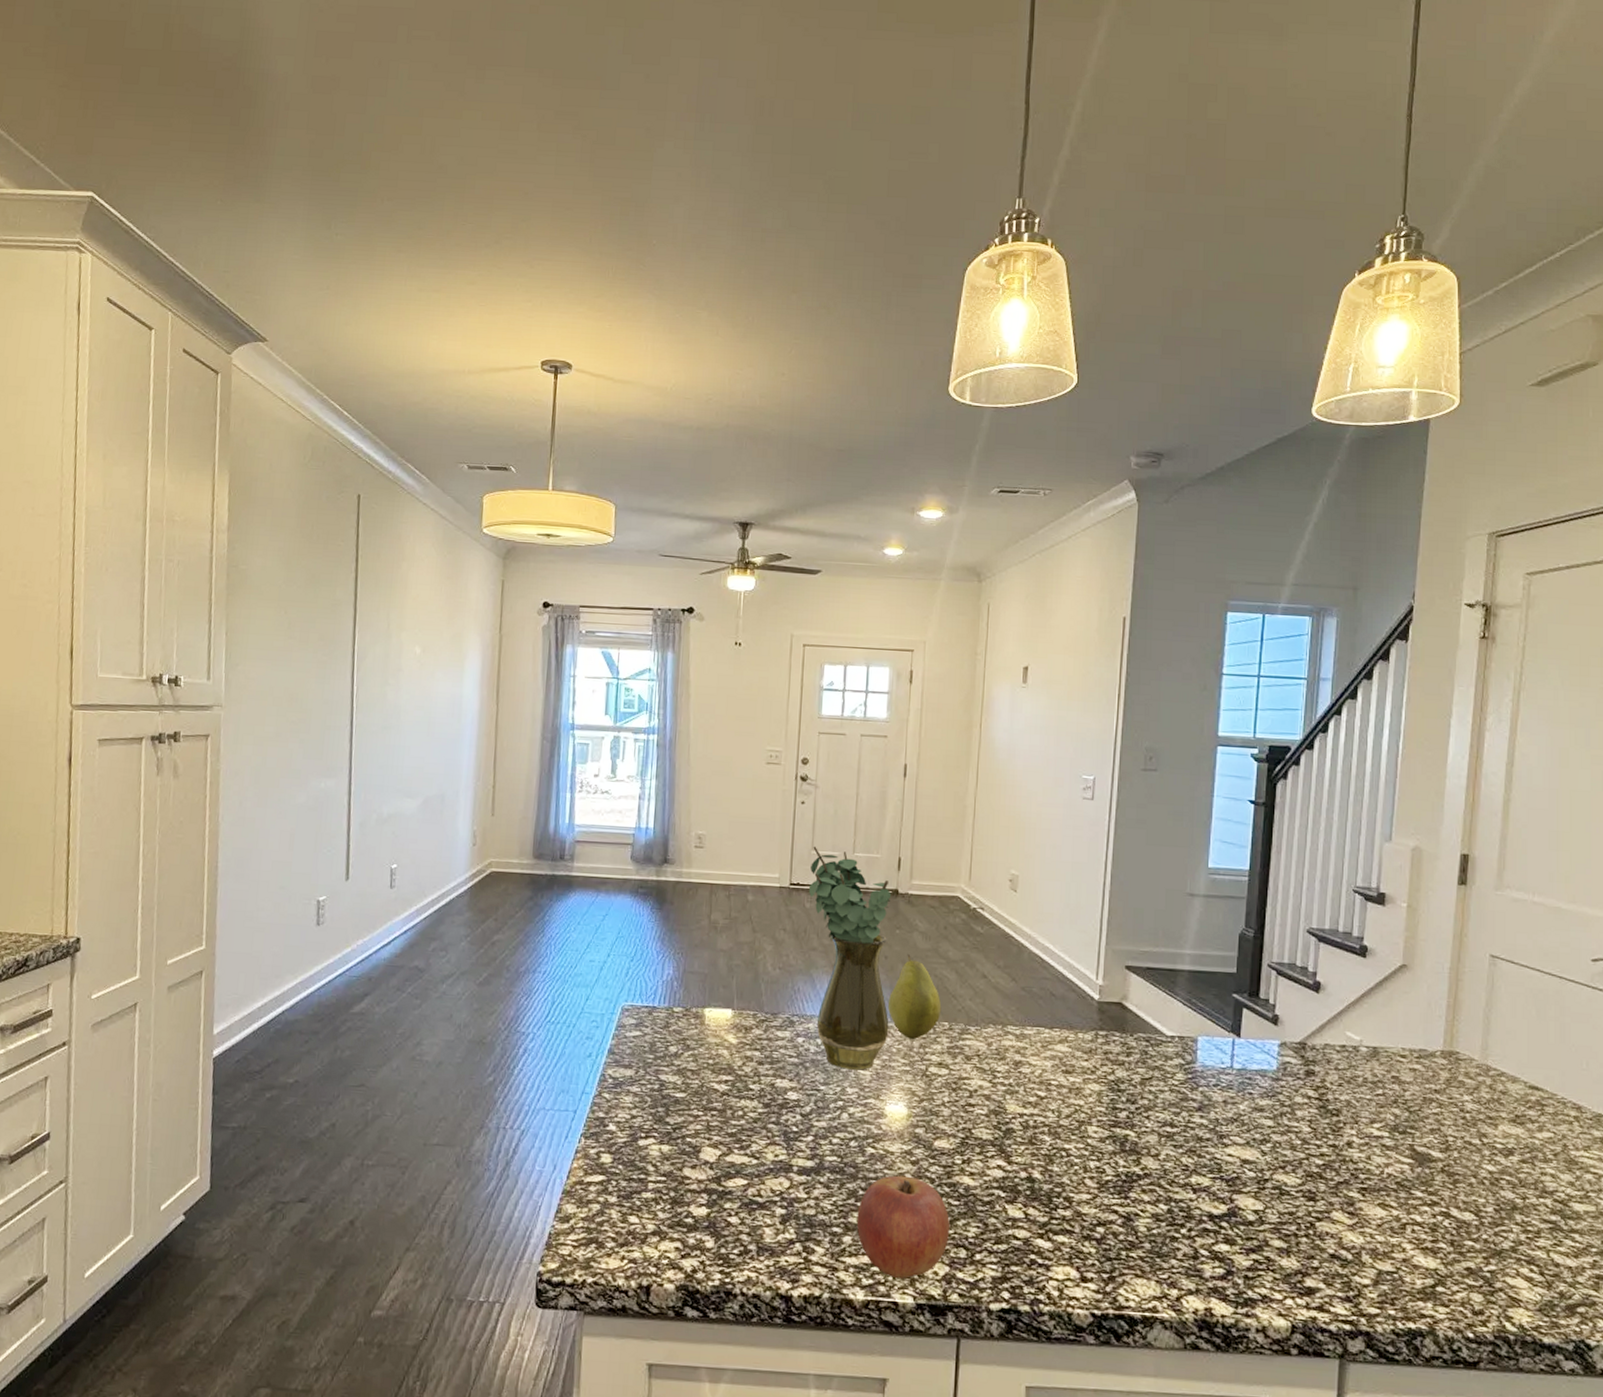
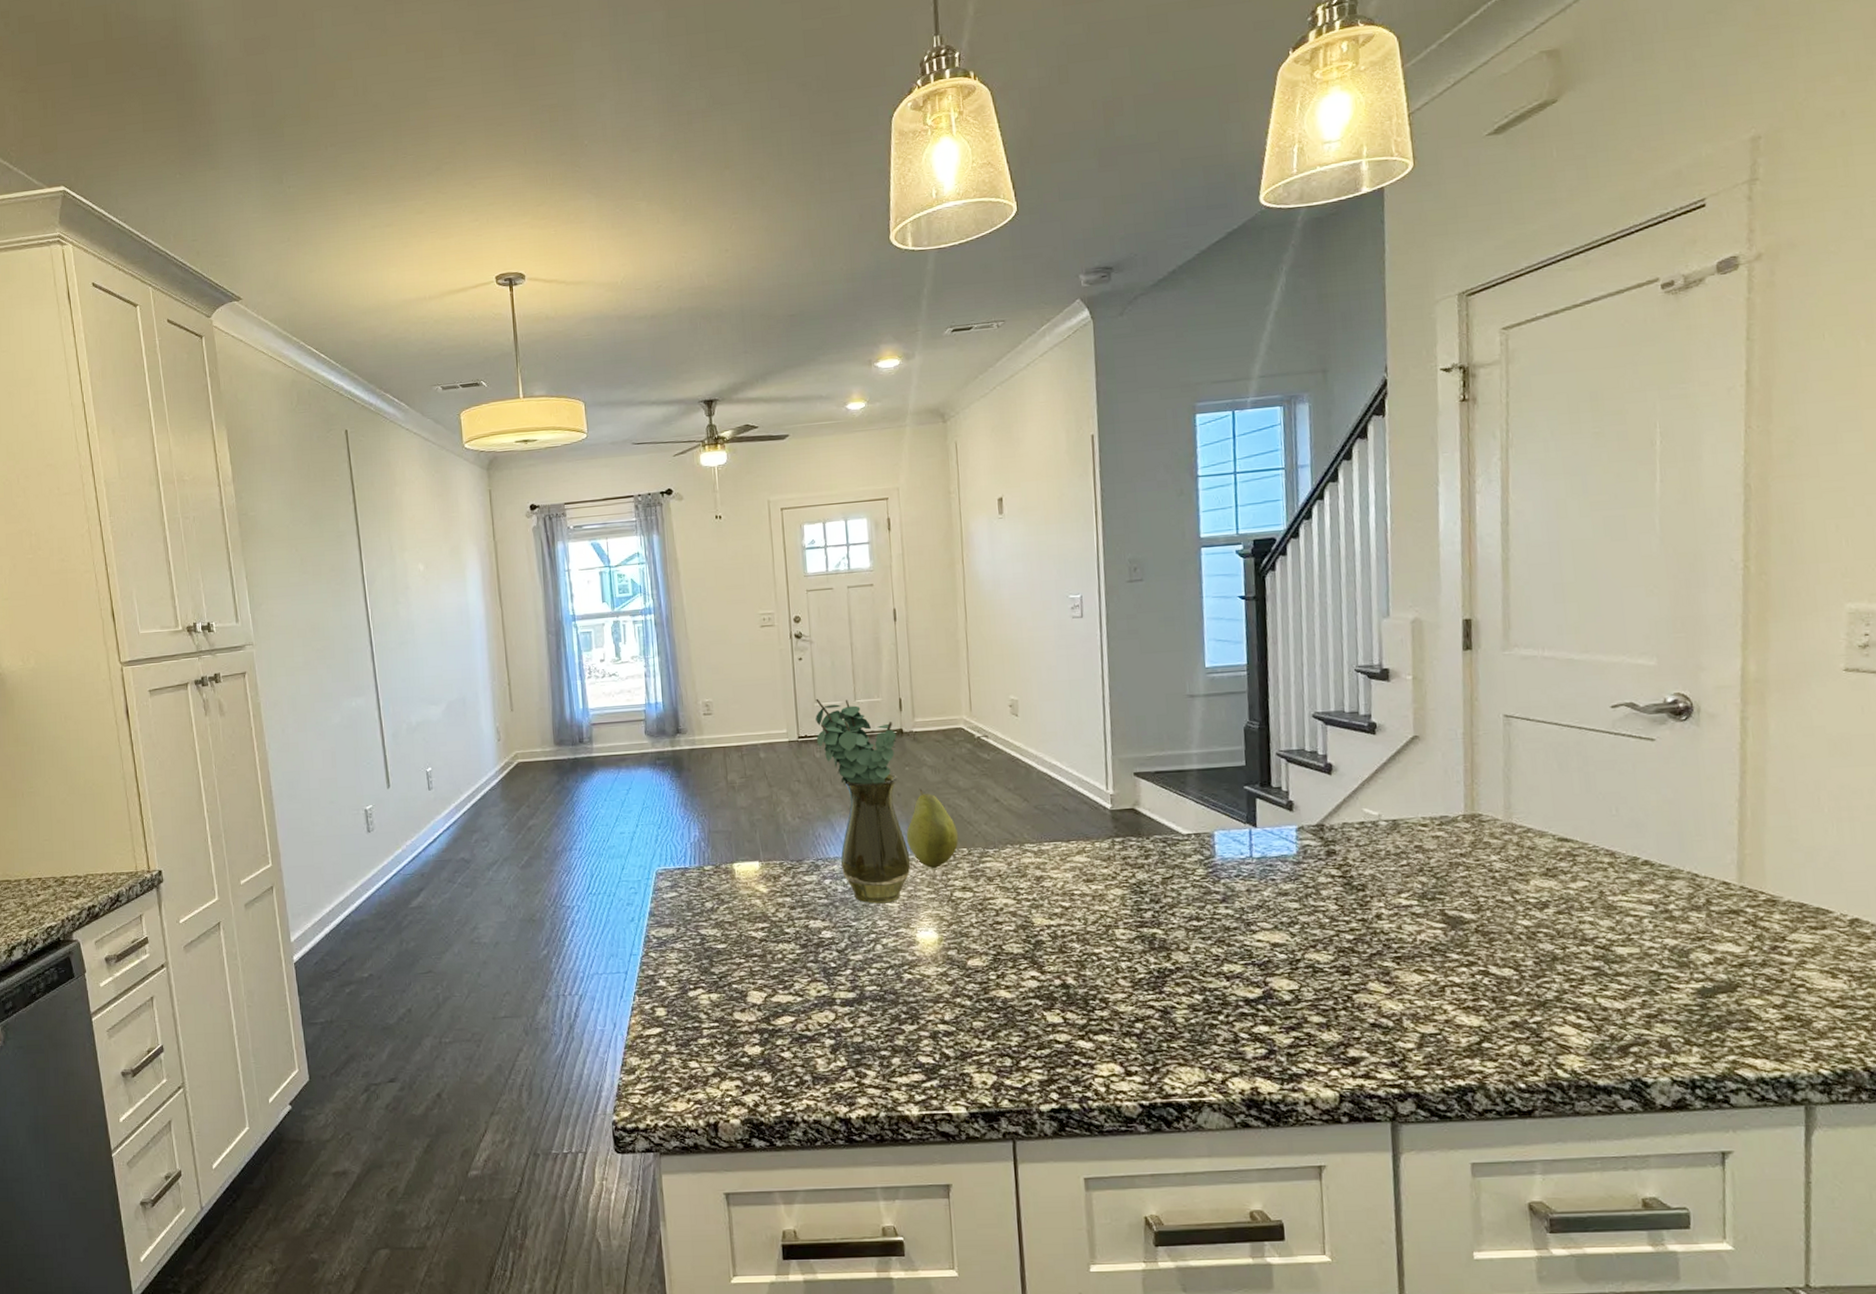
apple: present [856,1175,950,1279] -> none [902,996,993,1092]

